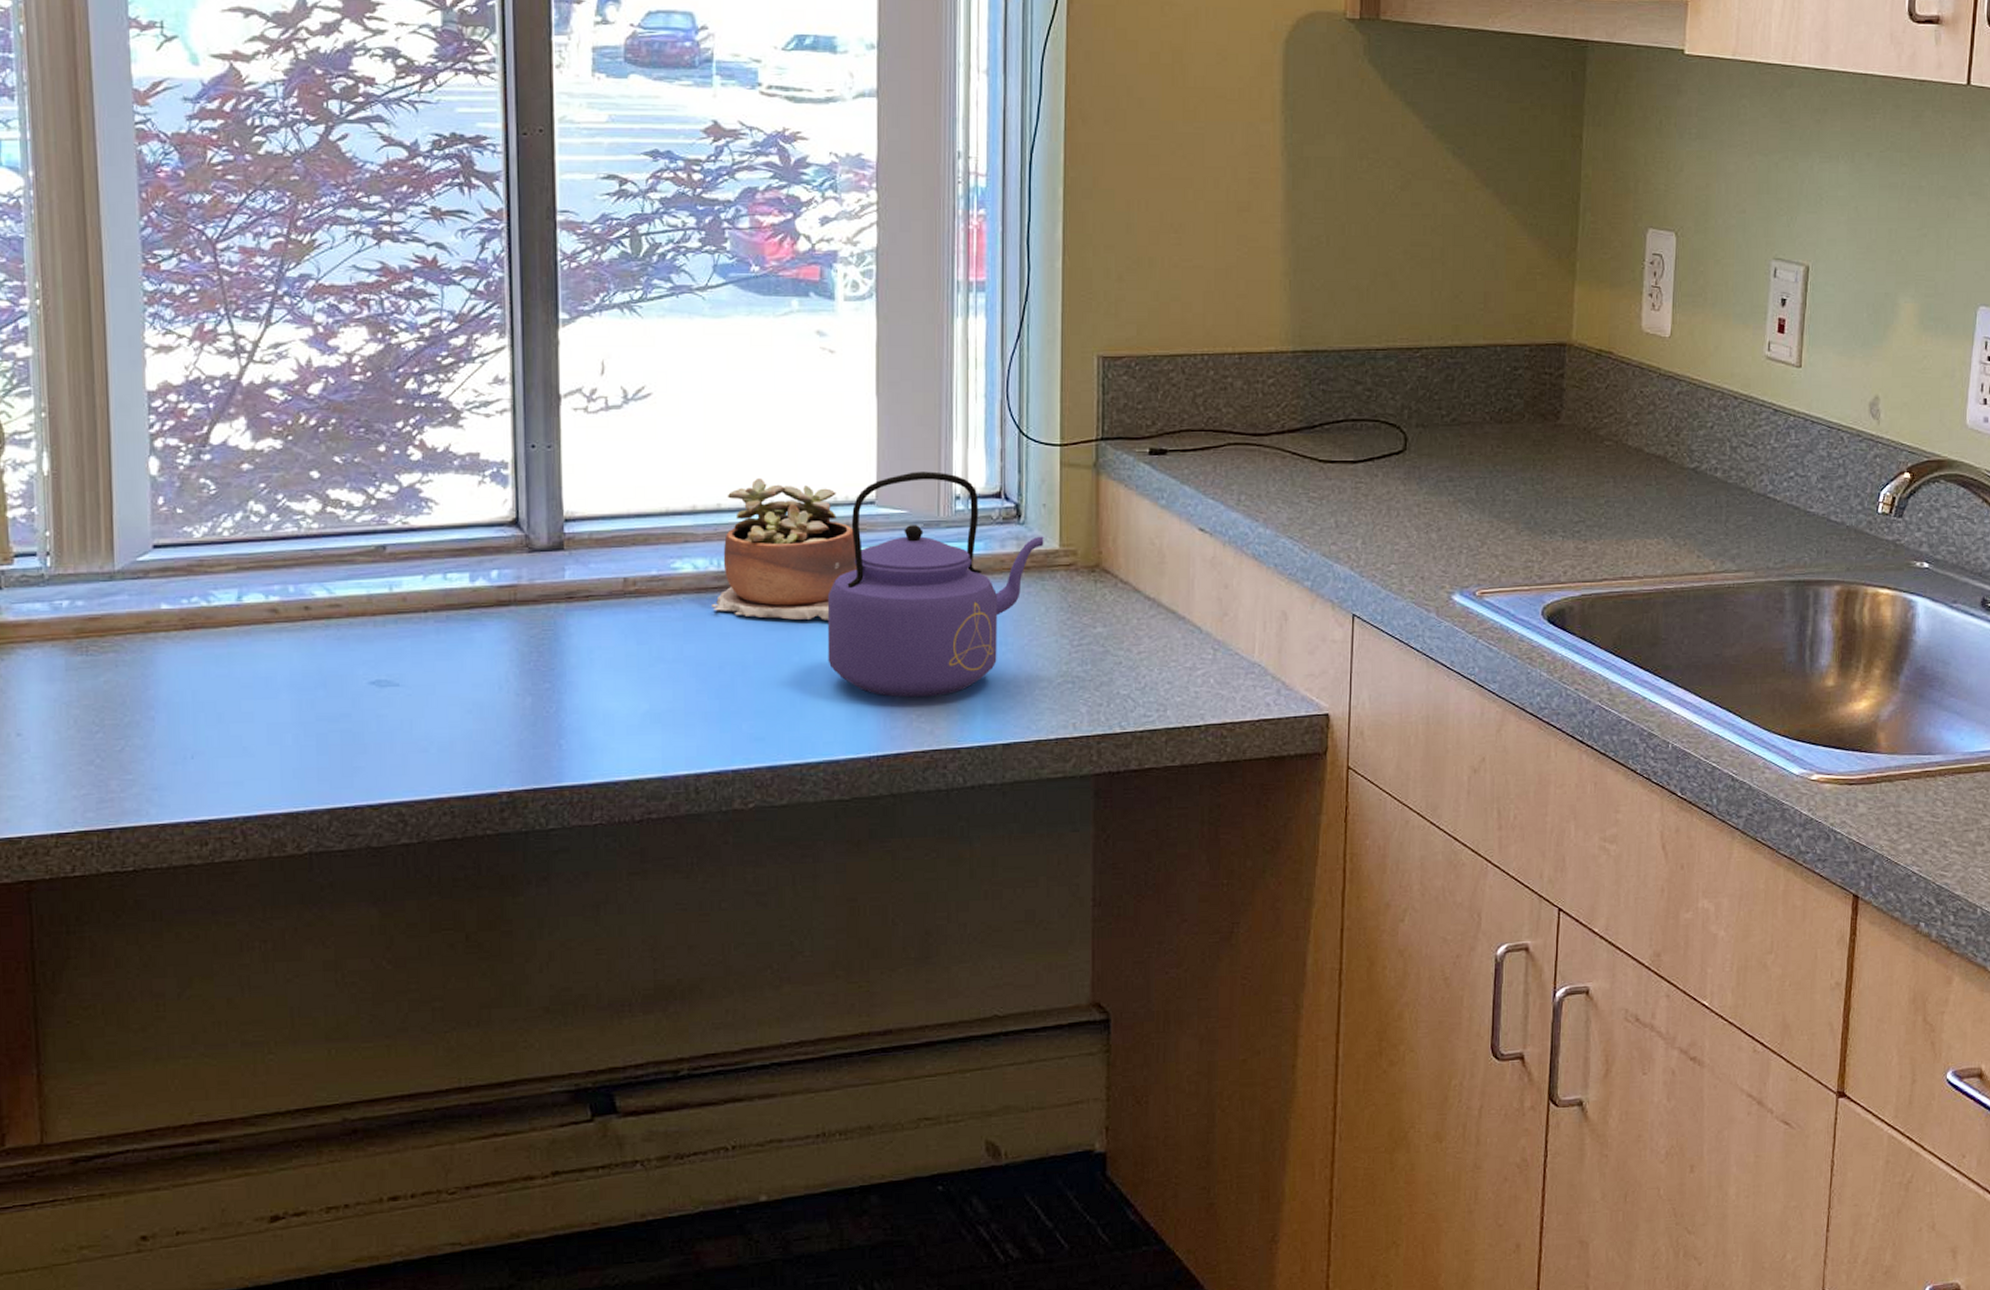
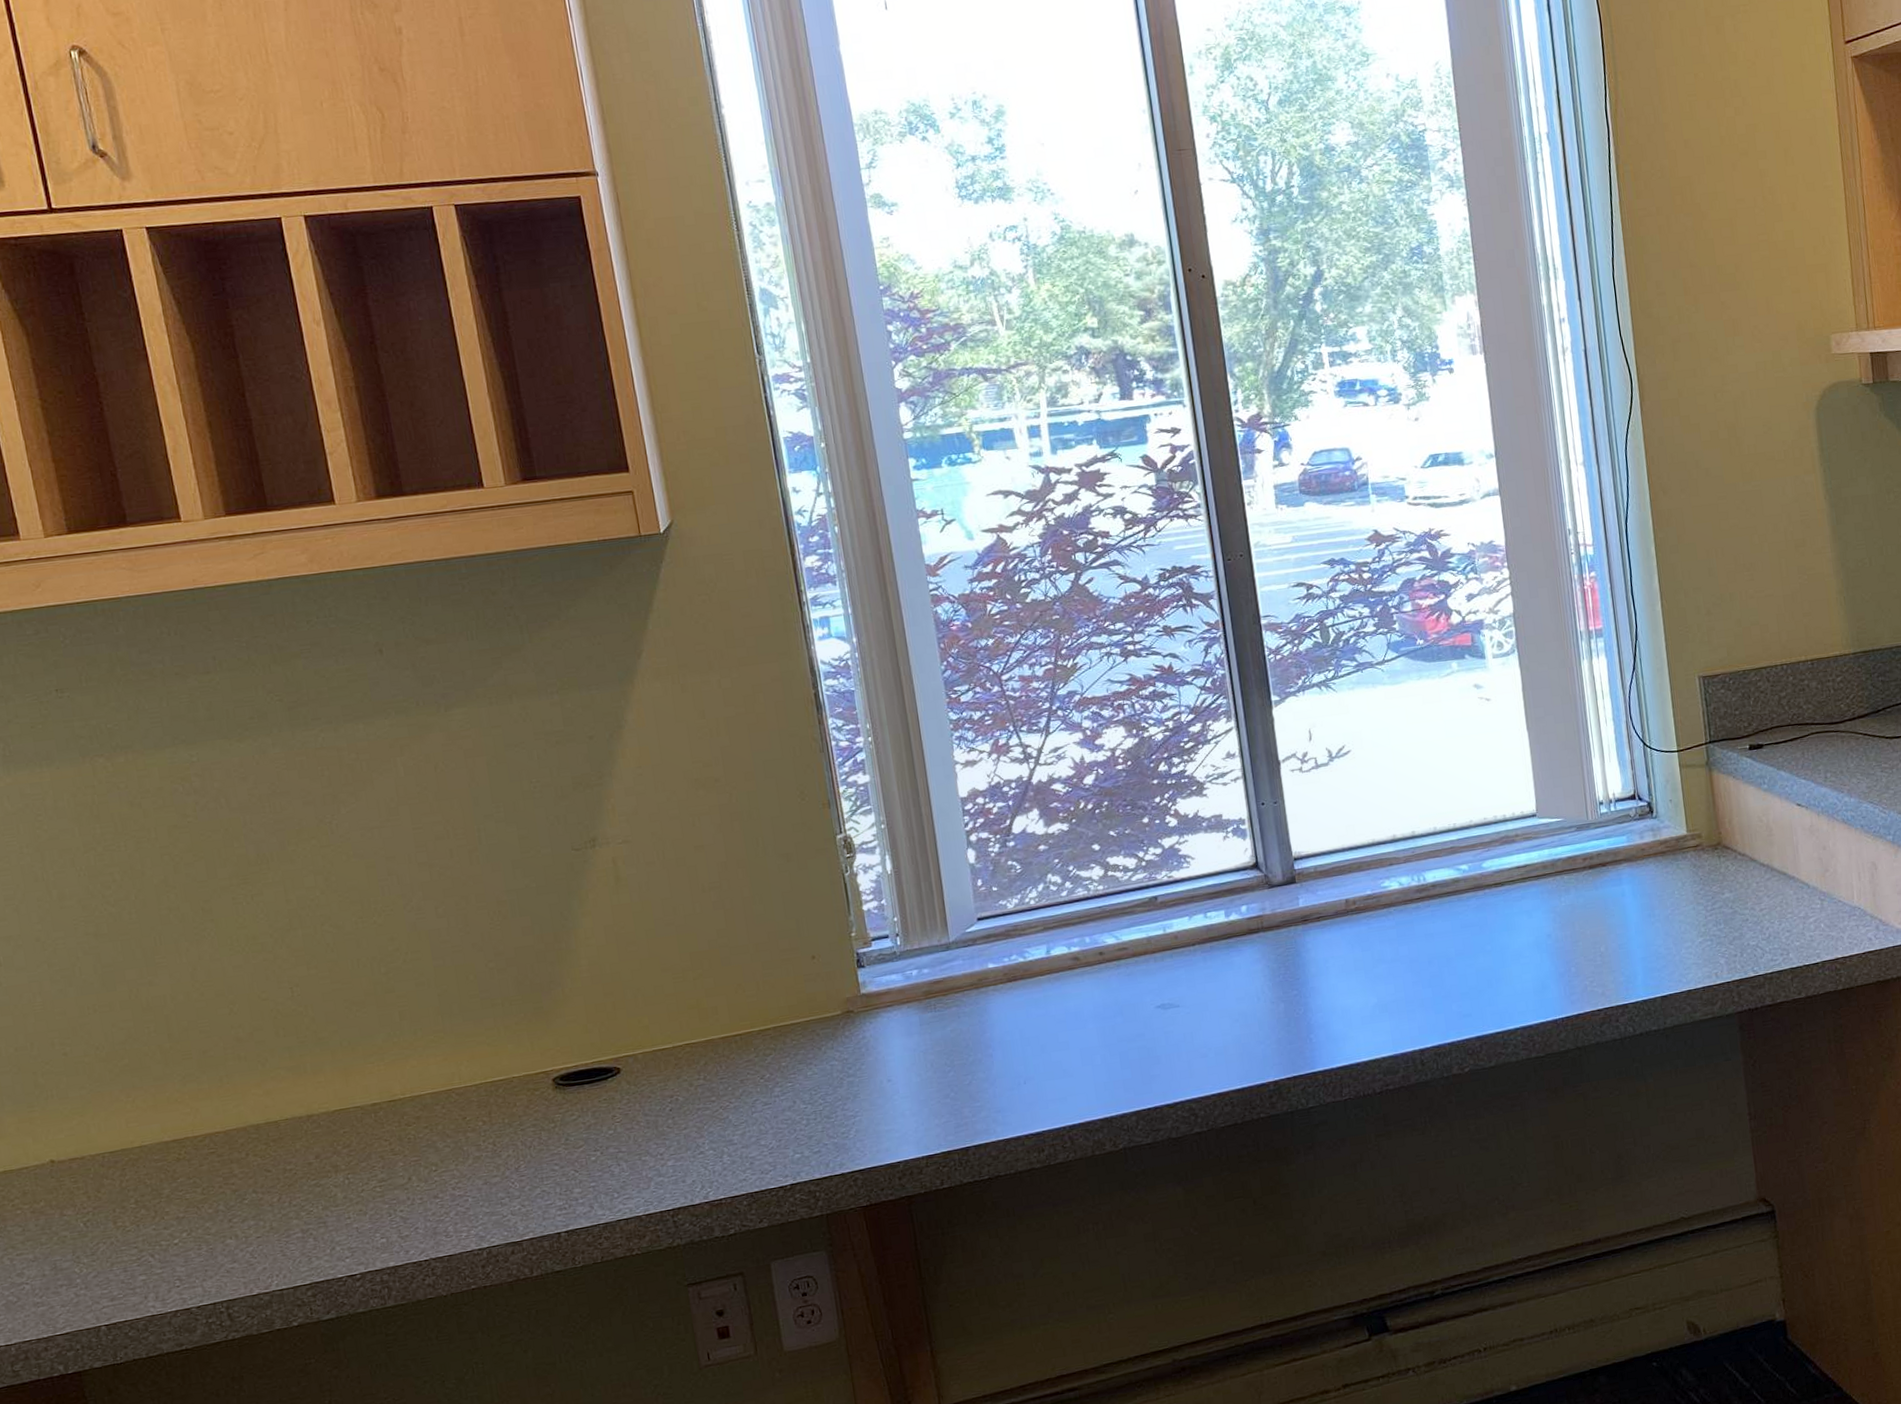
succulent plant: present [712,477,857,620] -> none [1417,806,1528,919]
kettle: present [827,471,1044,698] -> none [1507,784,1674,969]

